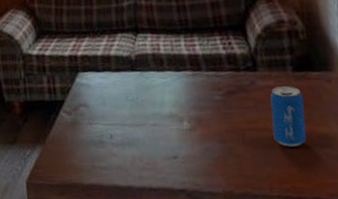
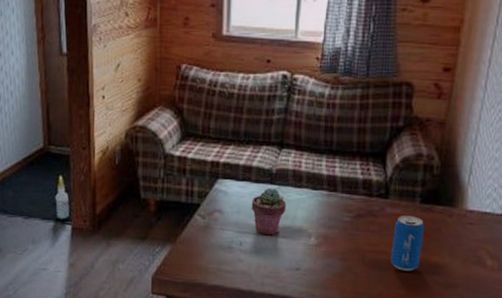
potted succulent: none [115,74,152,125] -> present [251,188,287,236]

